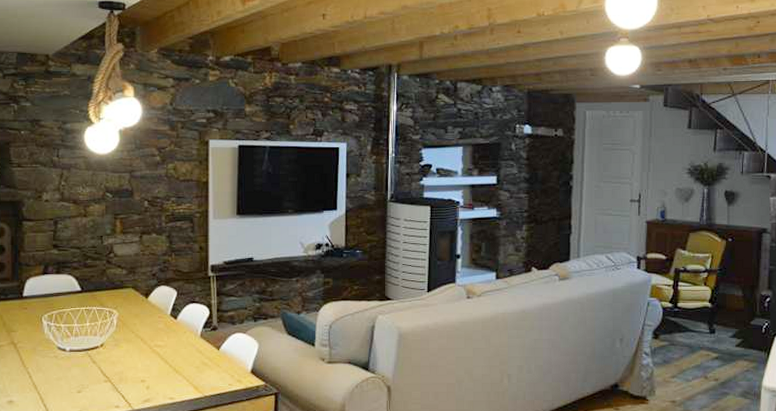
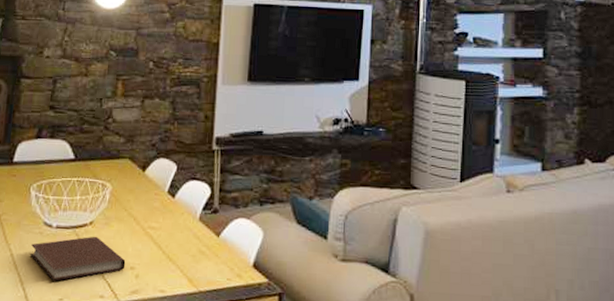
notebook: none [47,356,137,397] -> present [29,236,126,281]

